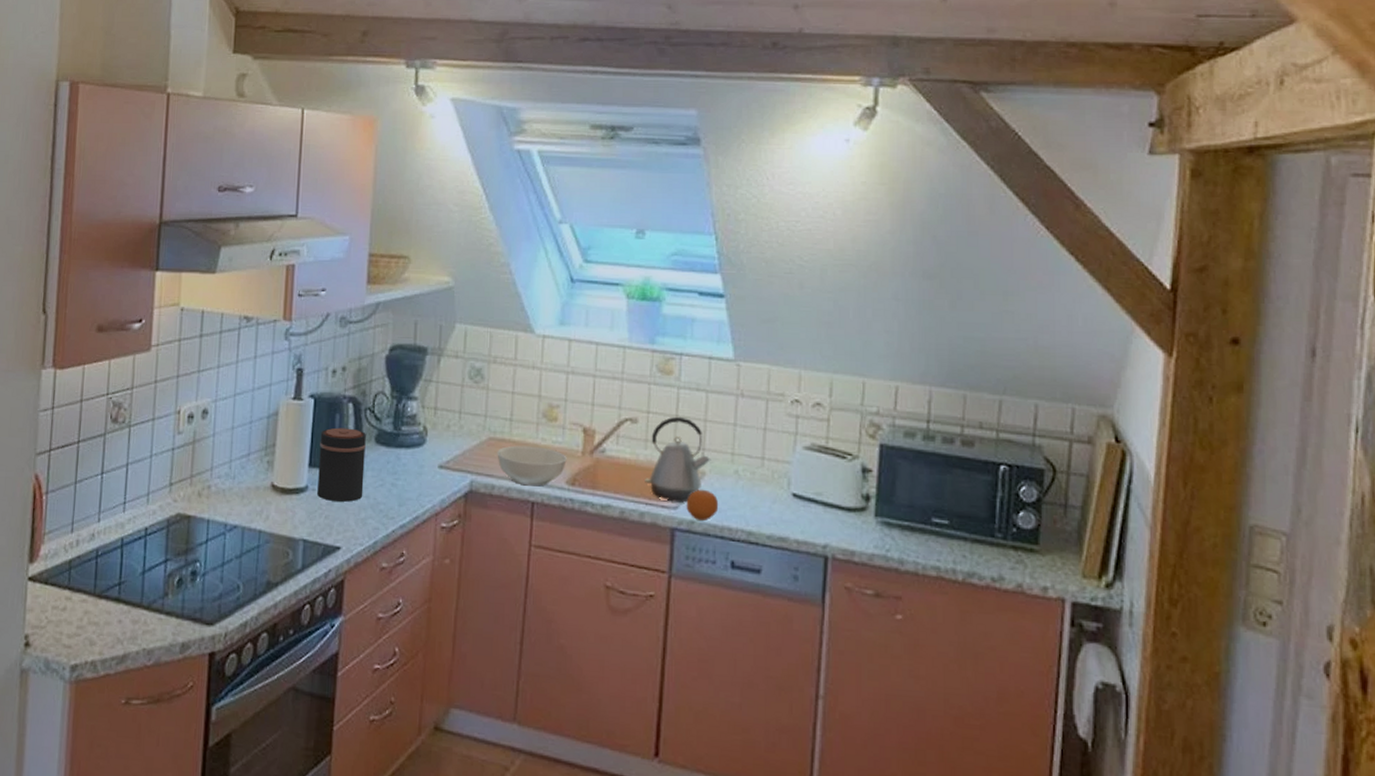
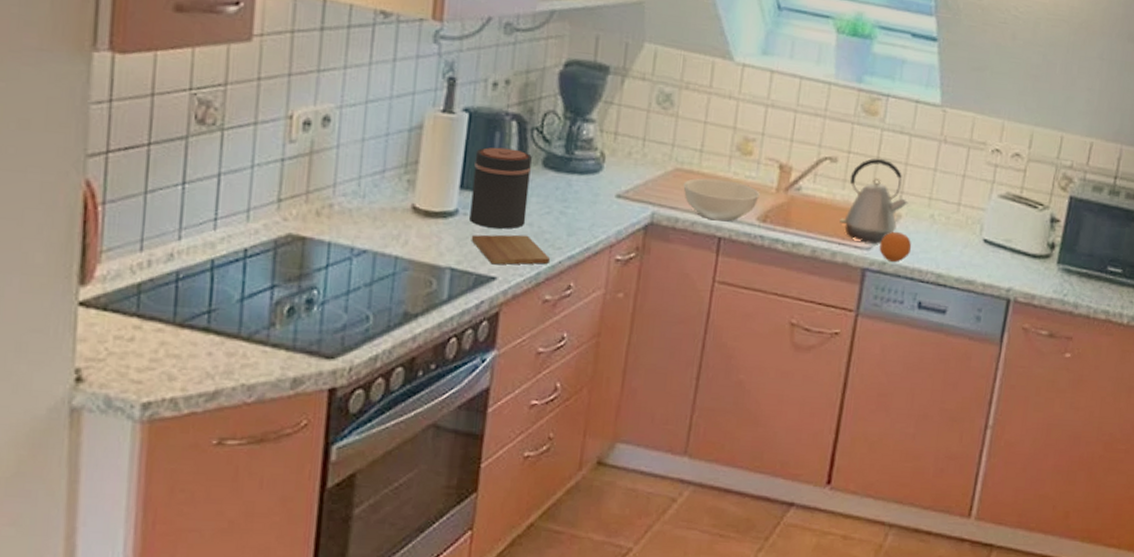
cutting board: none [319,506,386,536] -> present [471,234,551,265]

